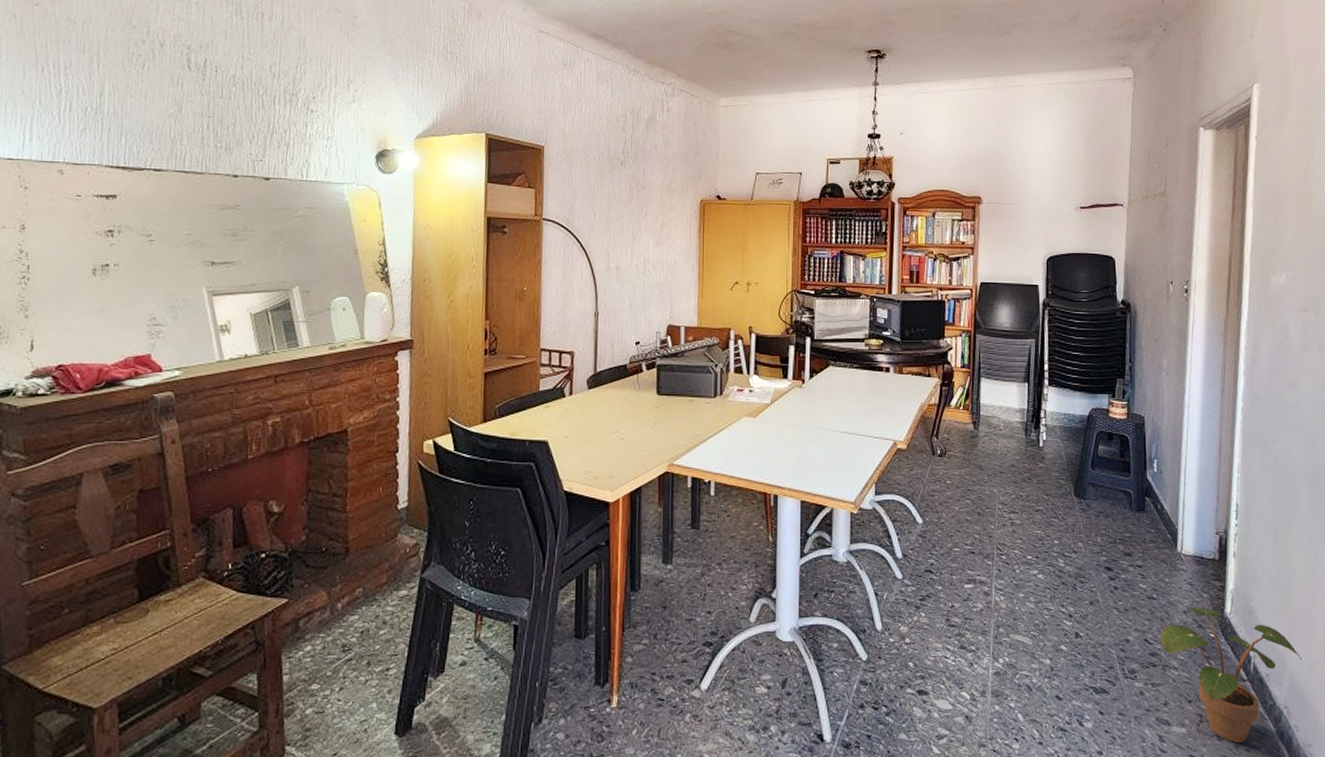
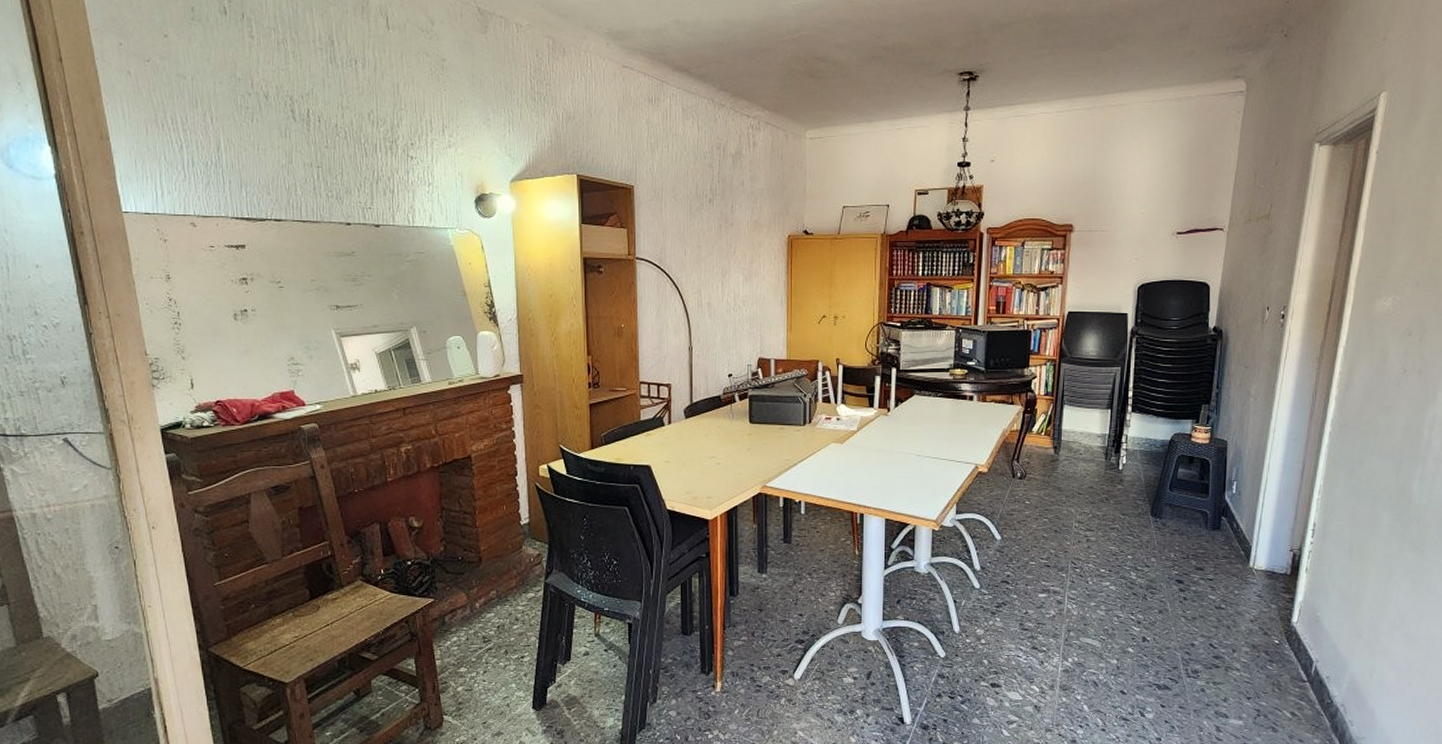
potted plant: present [1160,606,1301,743] -> none [1225,616,1363,734]

